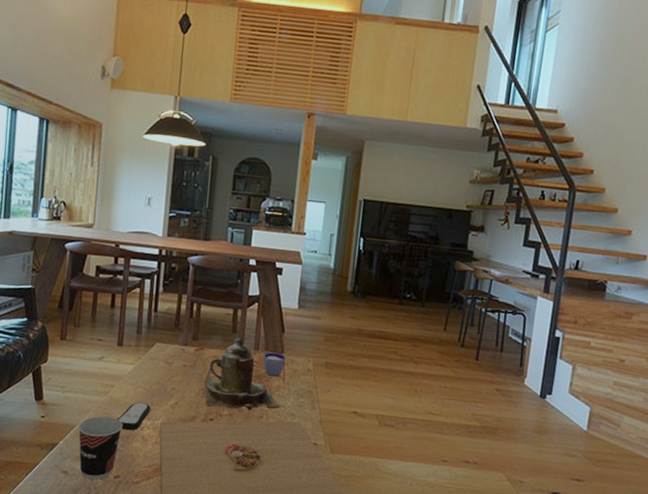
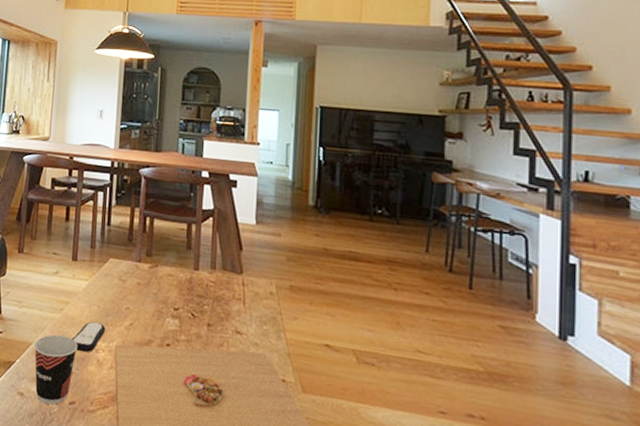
teapot: present [204,338,280,411] -> none [159,255,241,337]
cup: present [263,352,286,377] -> none [221,272,246,300]

